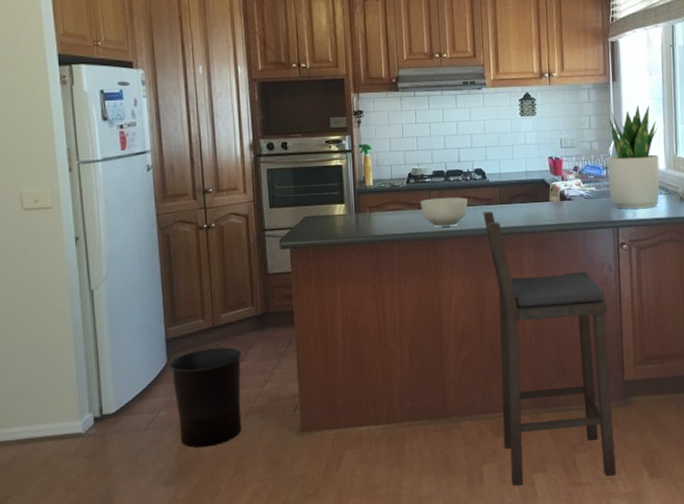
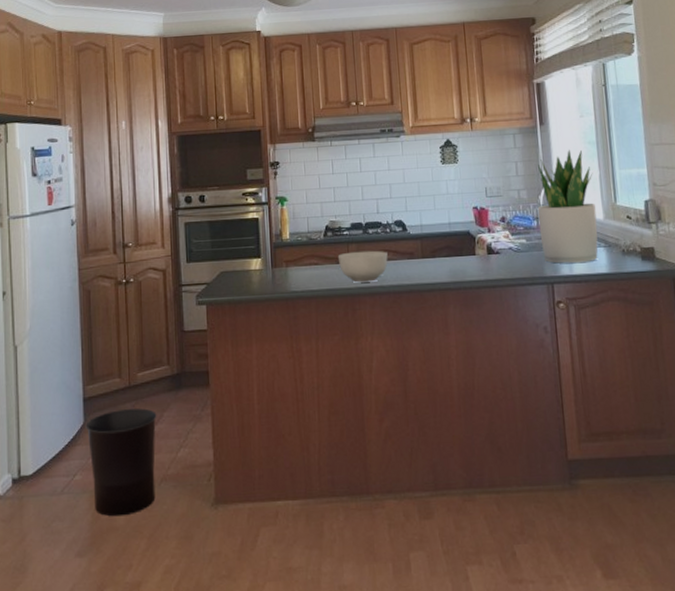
bar stool: present [483,211,616,486] -> none [404,266,563,579]

